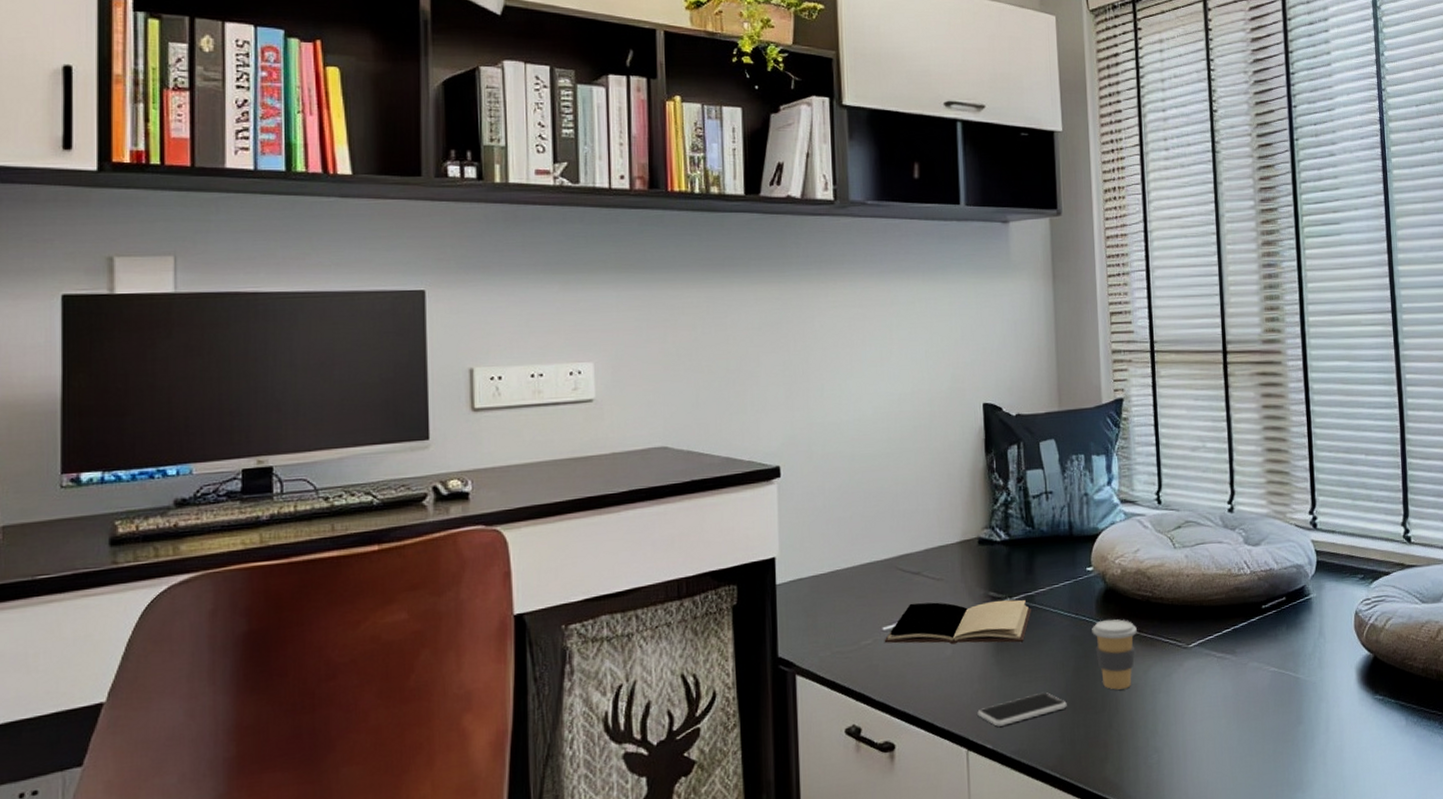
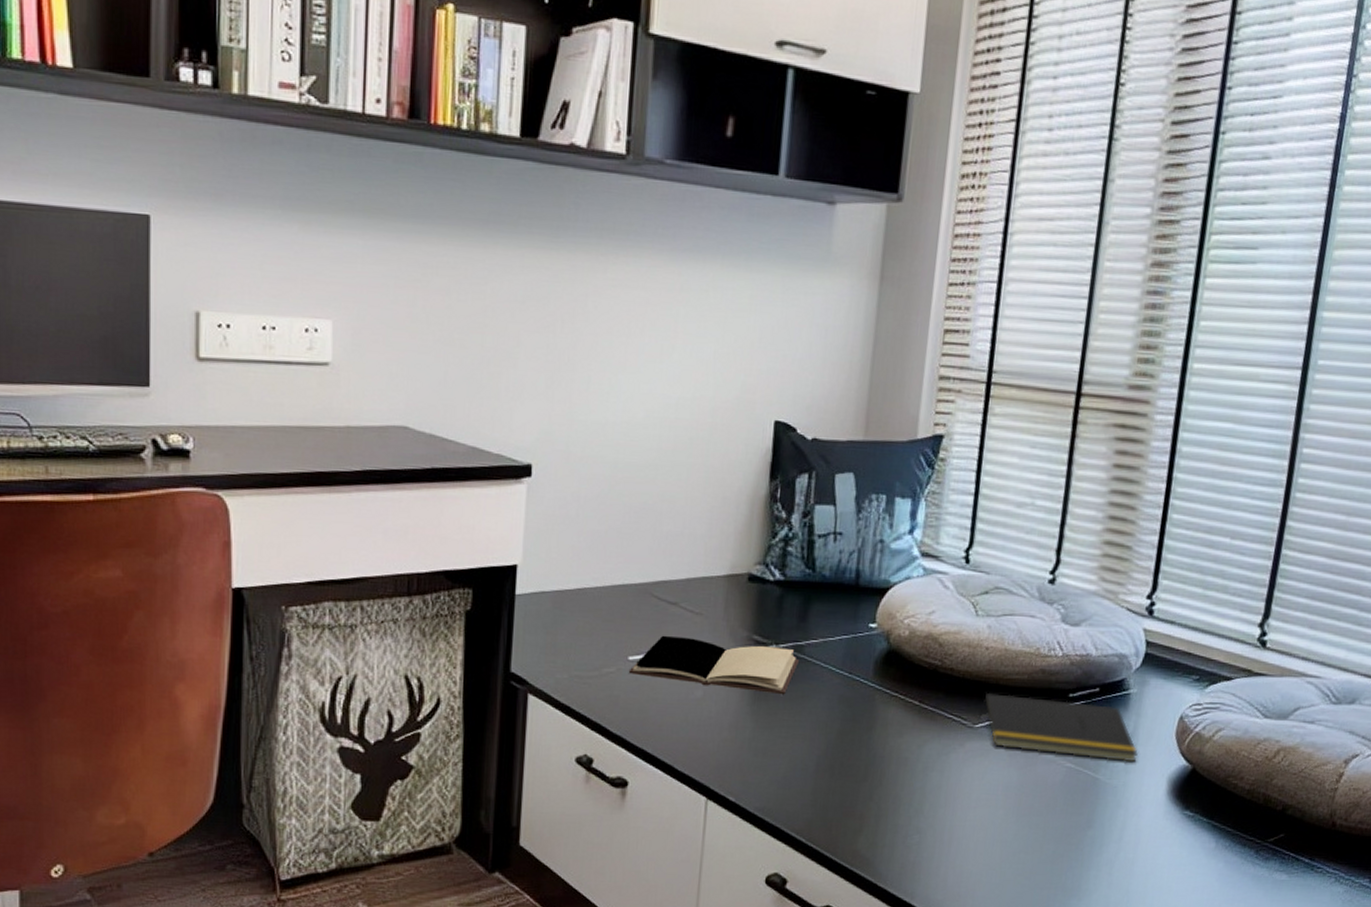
smartphone: present [977,692,1067,727] -> none [723,752,825,780]
coffee cup: present [1092,619,1137,690] -> none [865,683,918,761]
notepad: none [1191,611,1328,662] -> present [980,693,1138,763]

